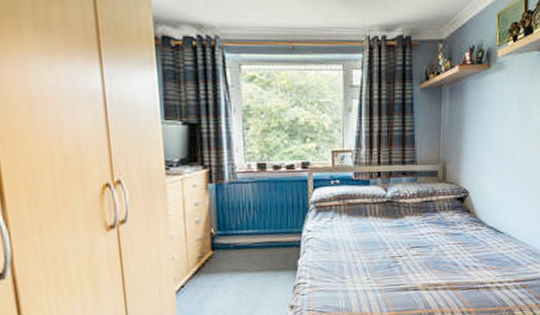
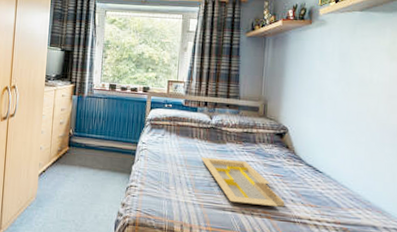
serving tray: none [377,233,468,280] -> present [200,157,285,207]

